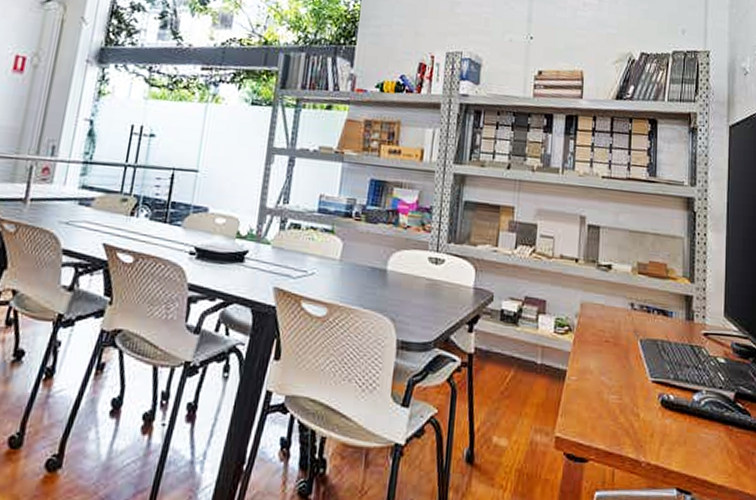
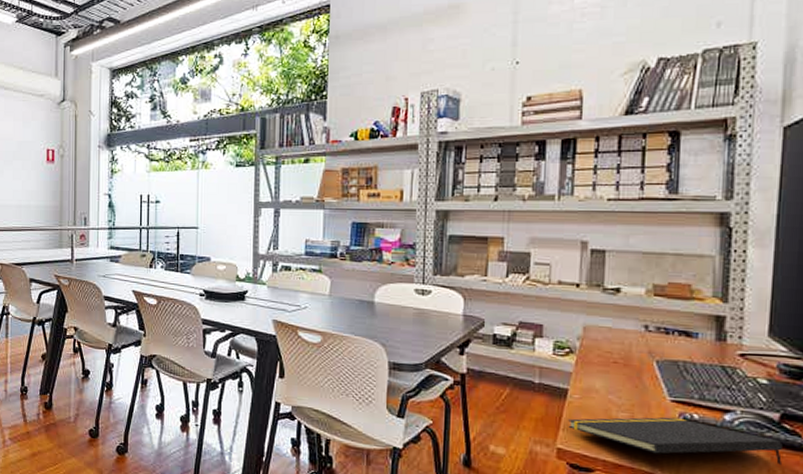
notepad: none [566,398,737,445] -> present [568,417,783,465]

